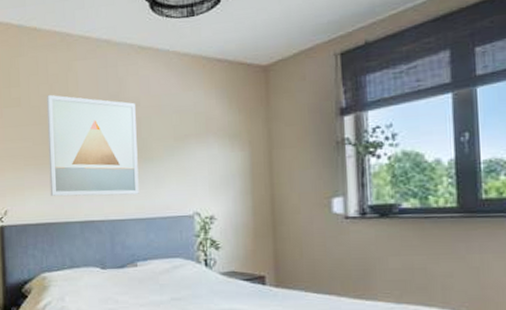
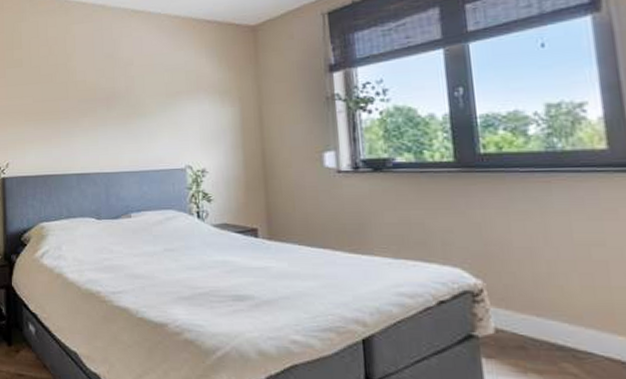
wall art: present [46,94,139,197] -> none [45,55,133,150]

